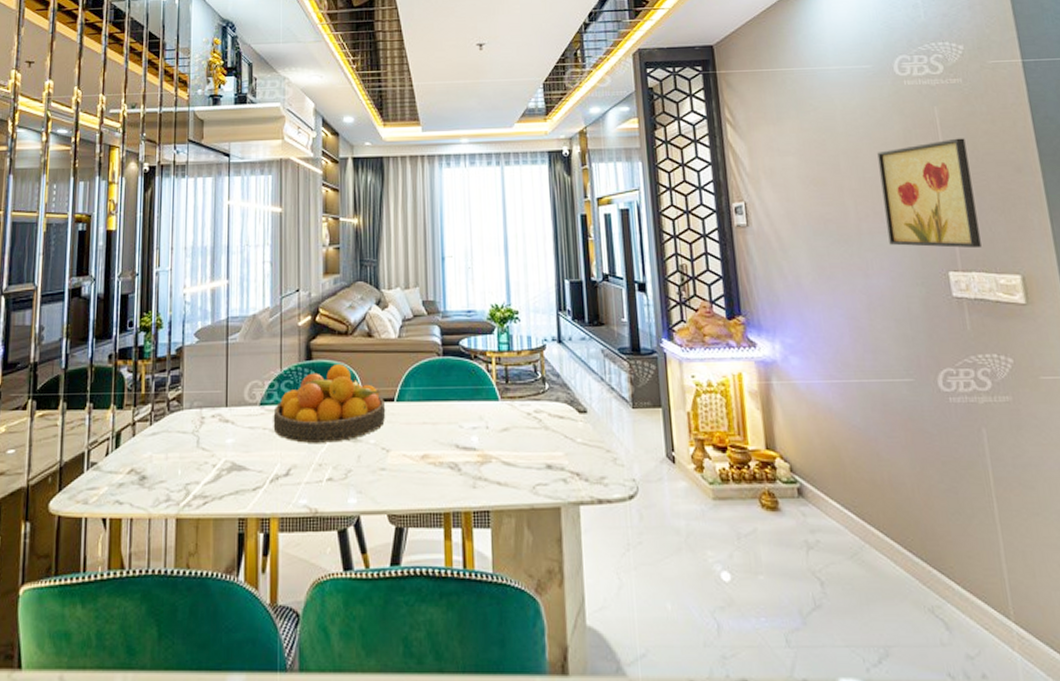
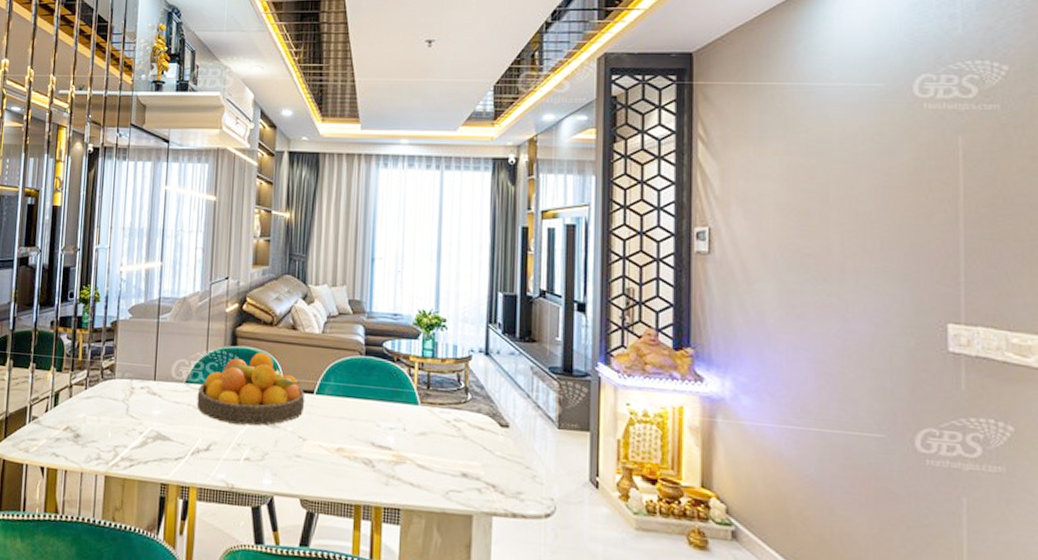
wall art: present [877,138,981,249] -> none [878,173,994,301]

